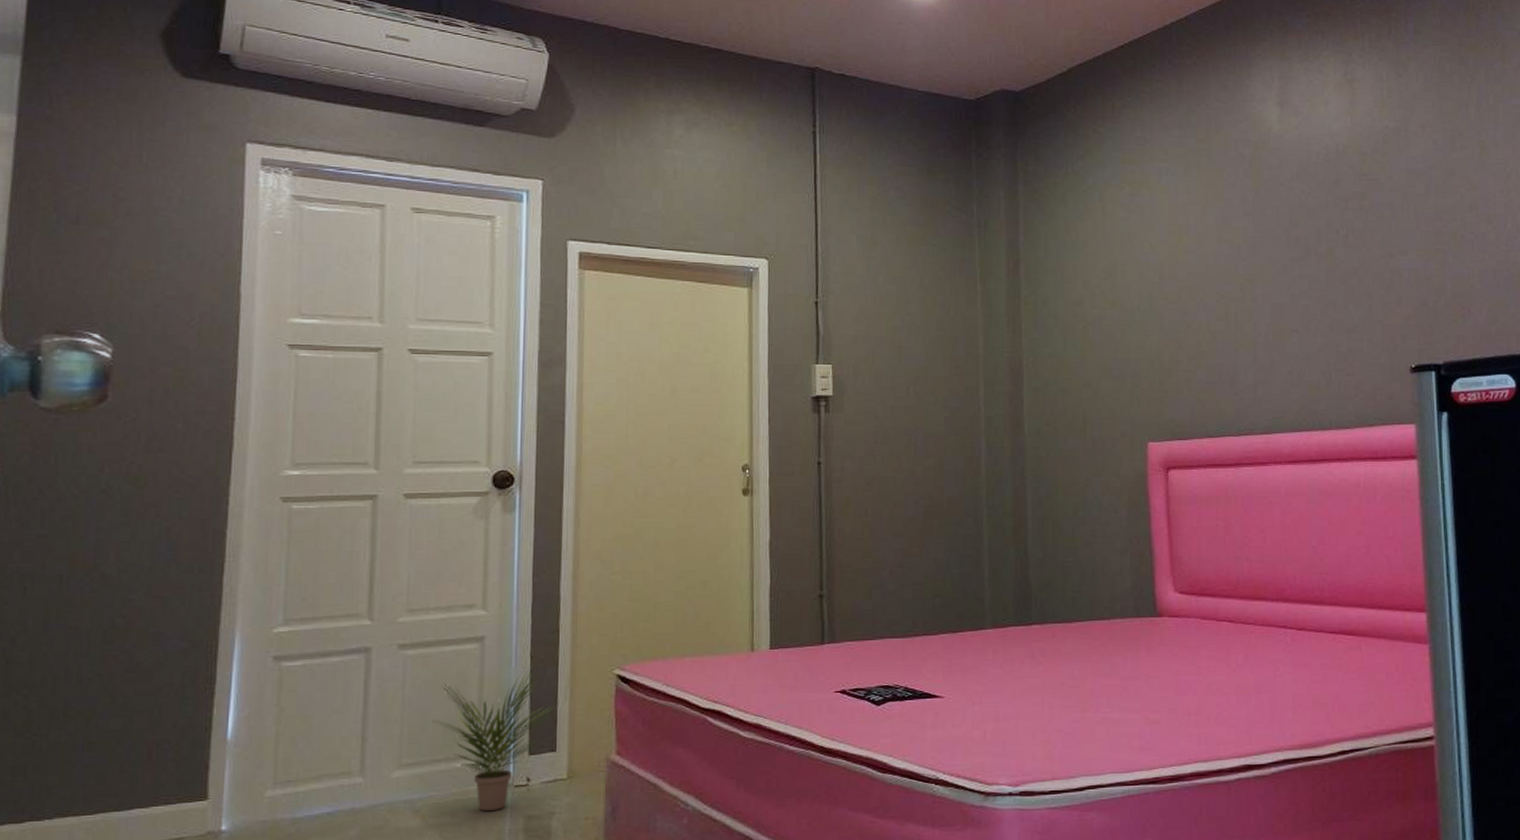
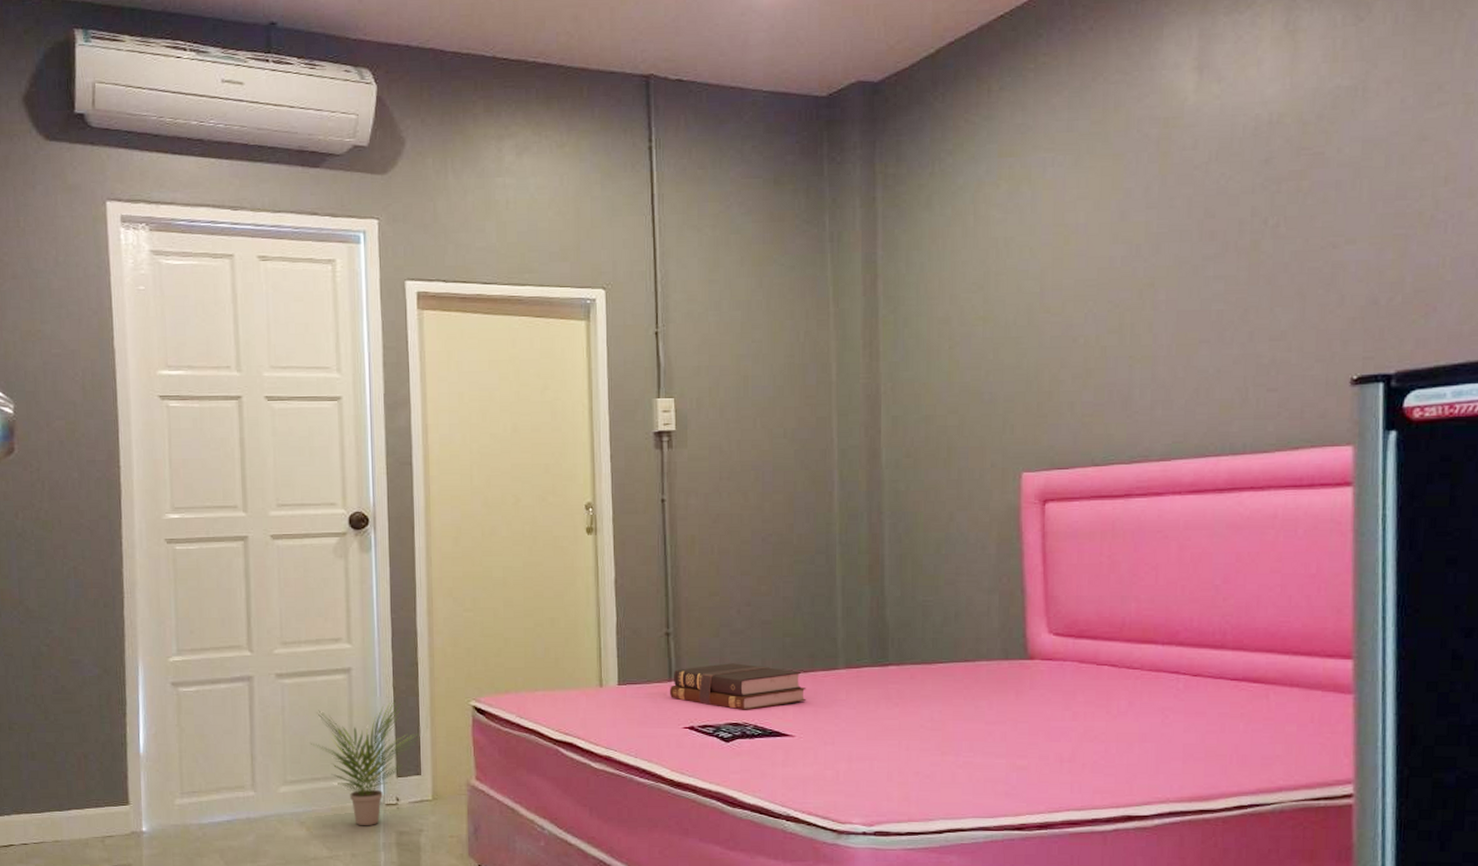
bible: none [821,625,955,672] -> present [669,663,806,710]

